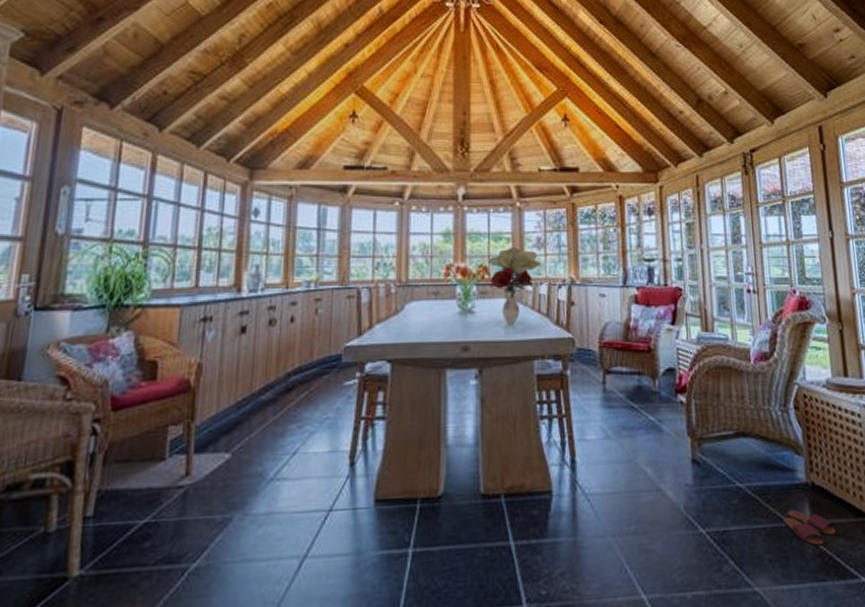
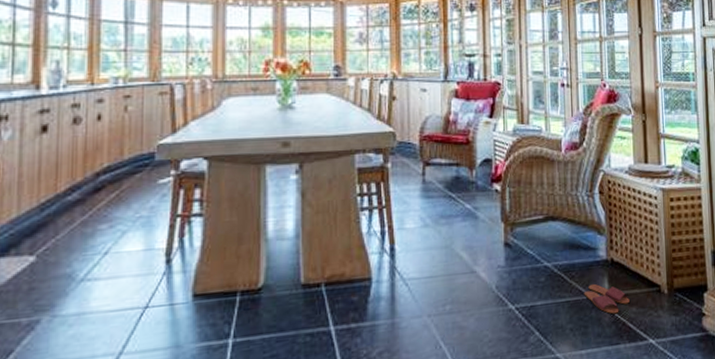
flower bouquet: present [487,248,542,326] -> none [308,43,364,121]

